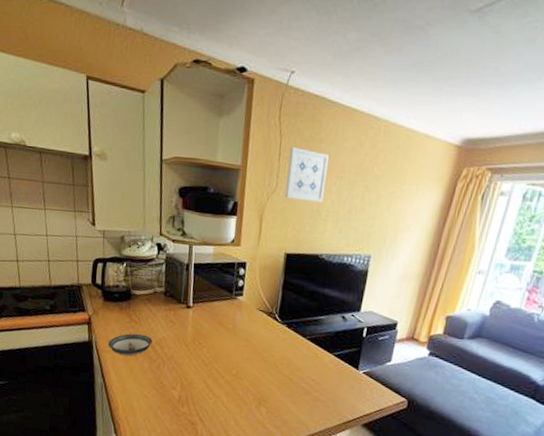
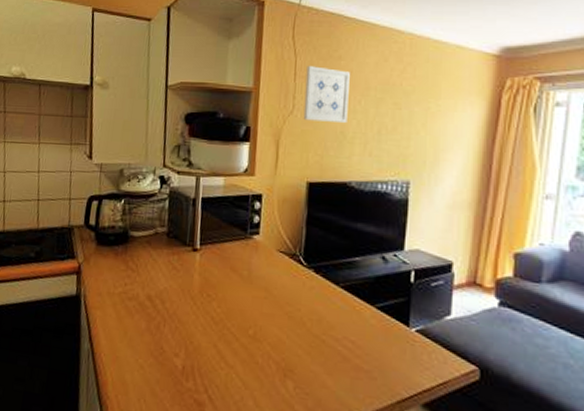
saucer: present [107,333,153,356] -> none [98,284,152,314]

